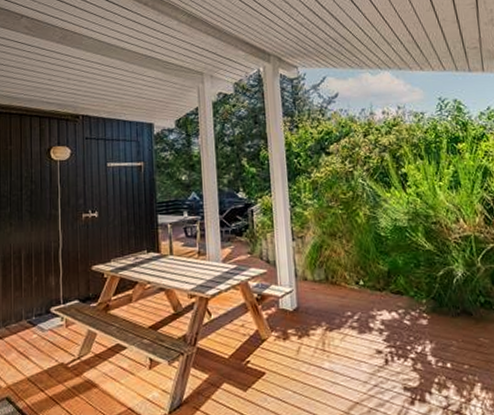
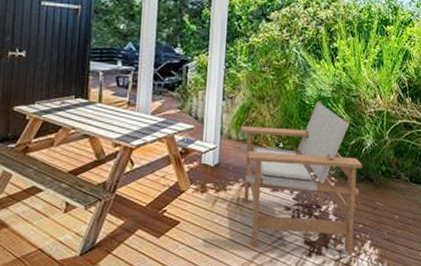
lounge chair: none [315,231,462,401] -> present [238,100,363,255]

